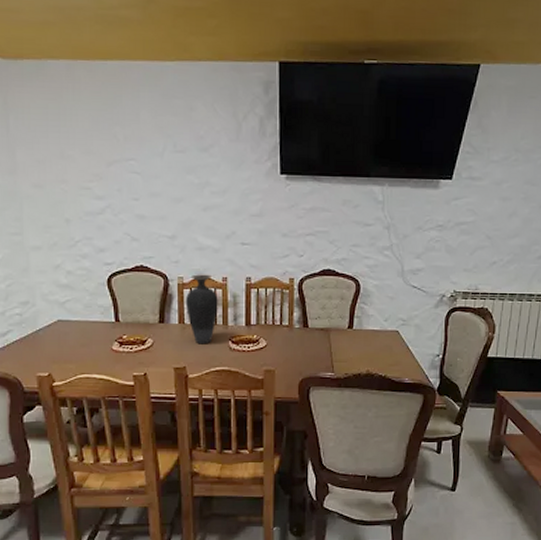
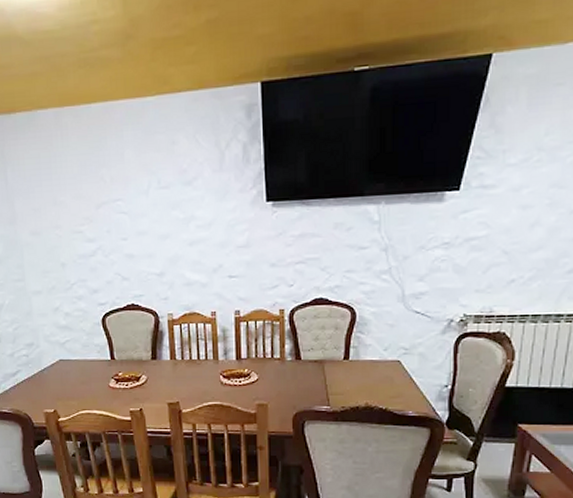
vase: present [186,274,218,344] -> none [176,309,208,380]

